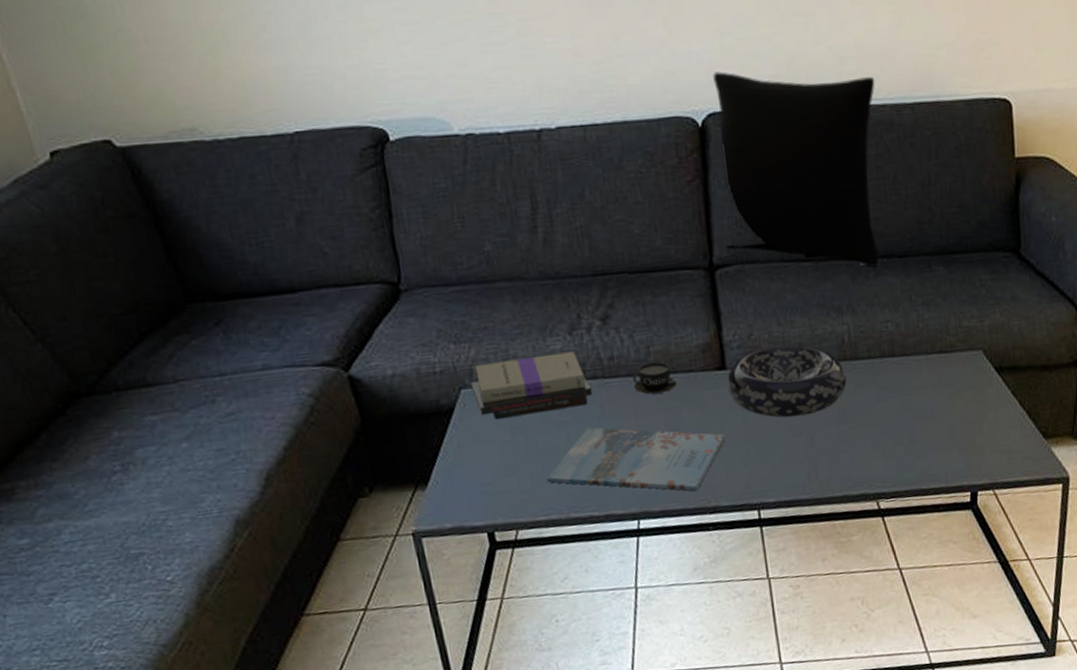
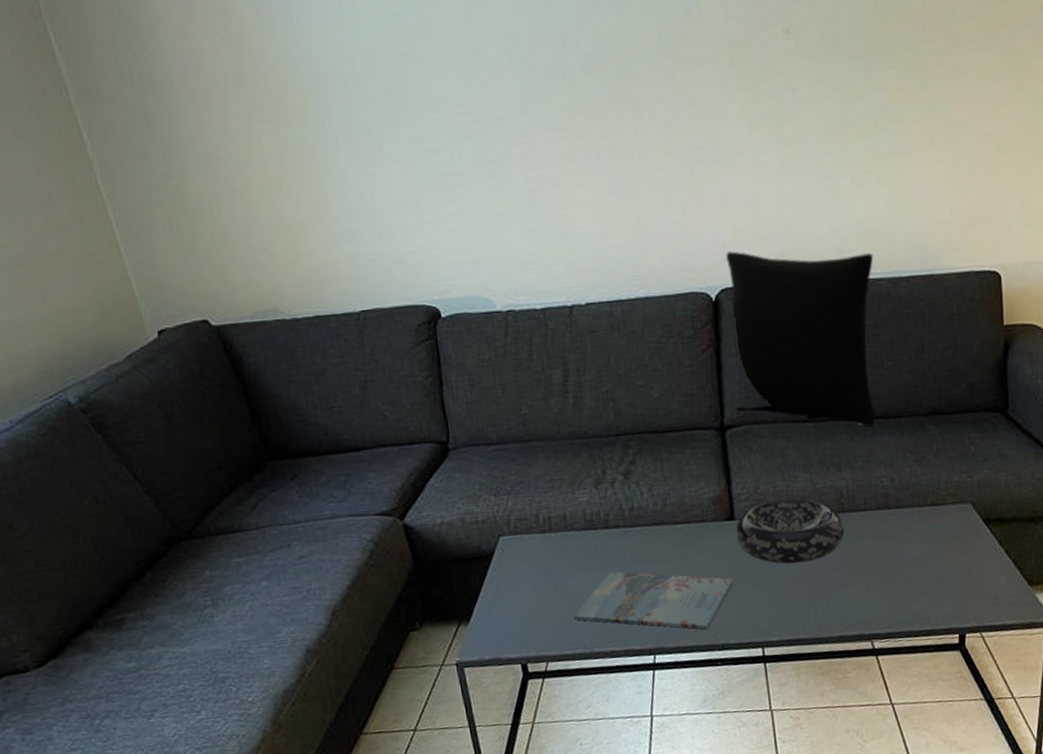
books: present [470,351,593,420] -> none [508,503,615,564]
teacup: present [632,362,677,395] -> none [650,513,691,542]

